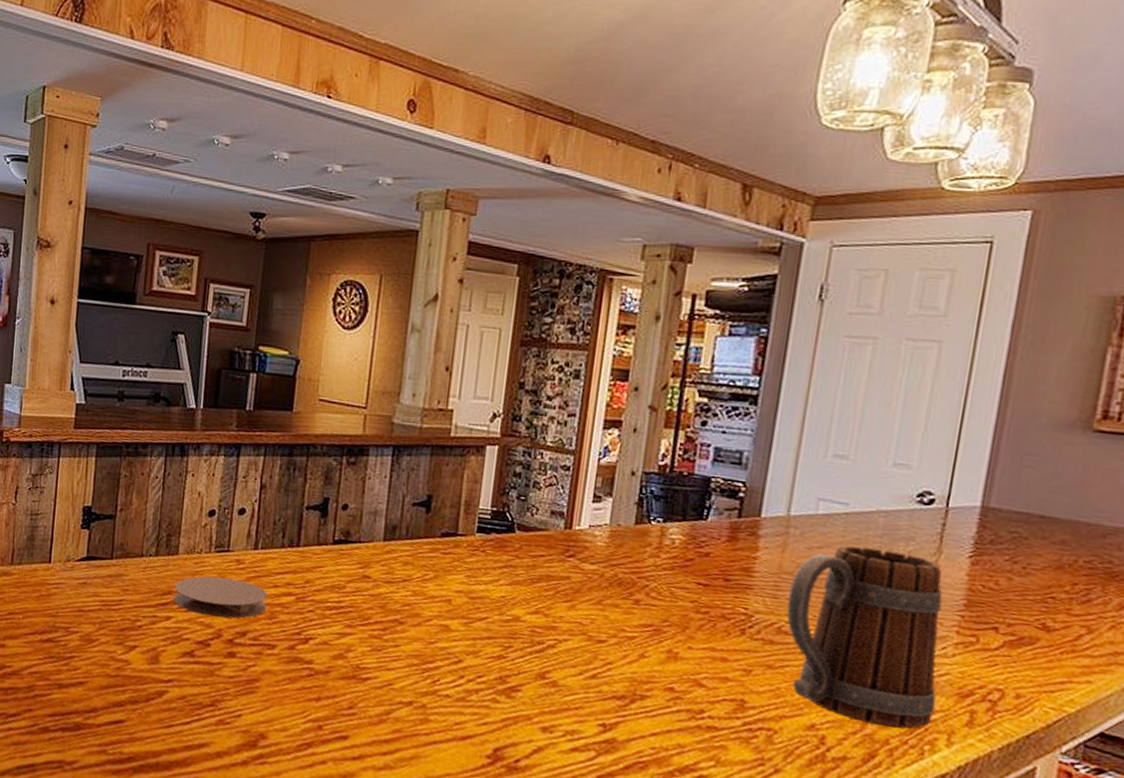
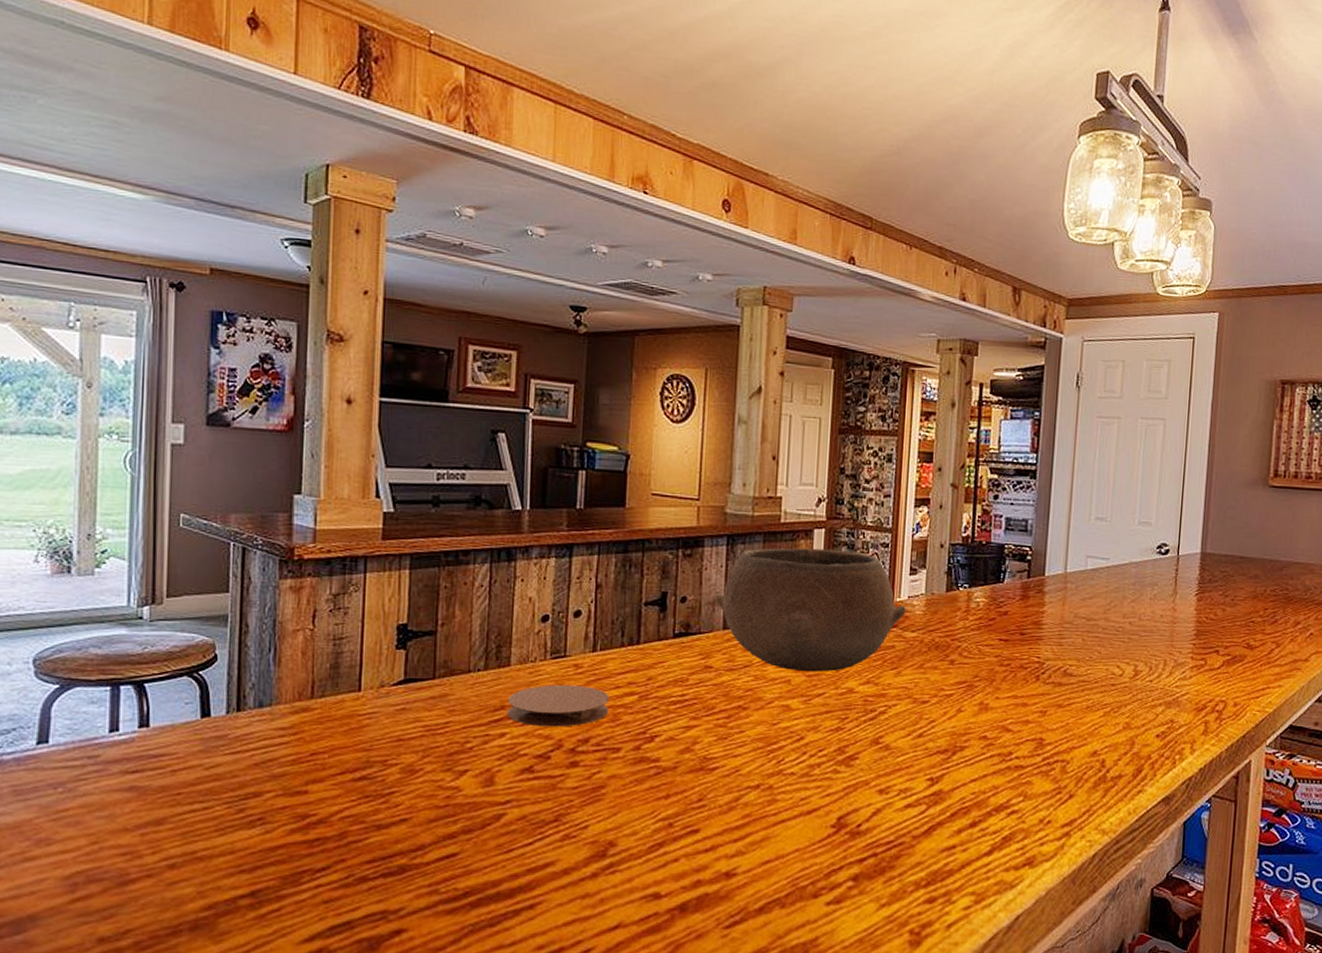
bowl: none [376,461,586,597] -> present [715,548,906,672]
beer mug: present [786,545,943,730] -> none [1069,594,1181,745]

